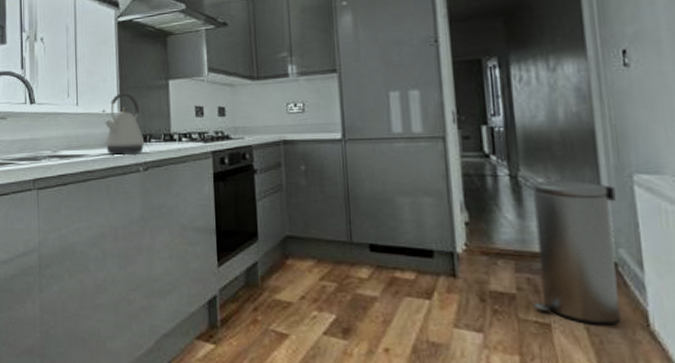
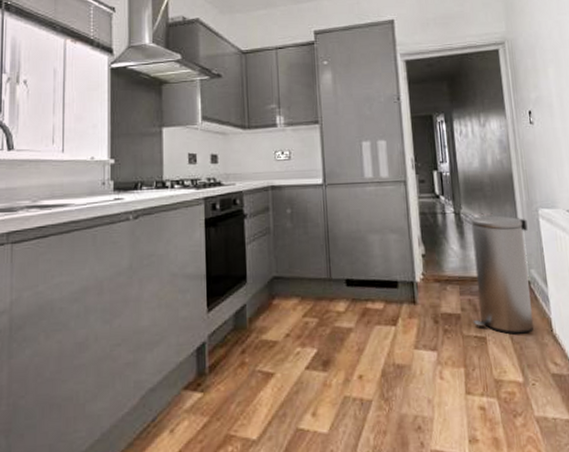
kettle: present [104,92,145,155] -> none [92,139,136,203]

